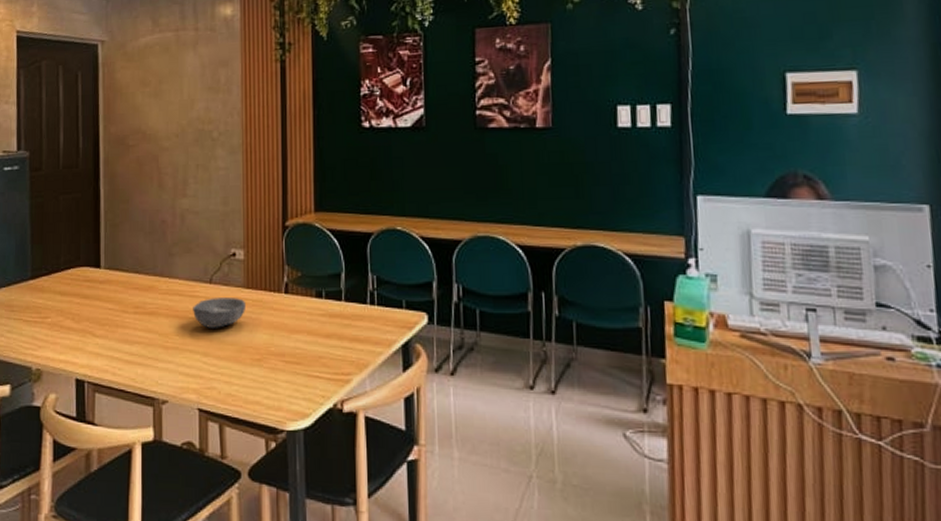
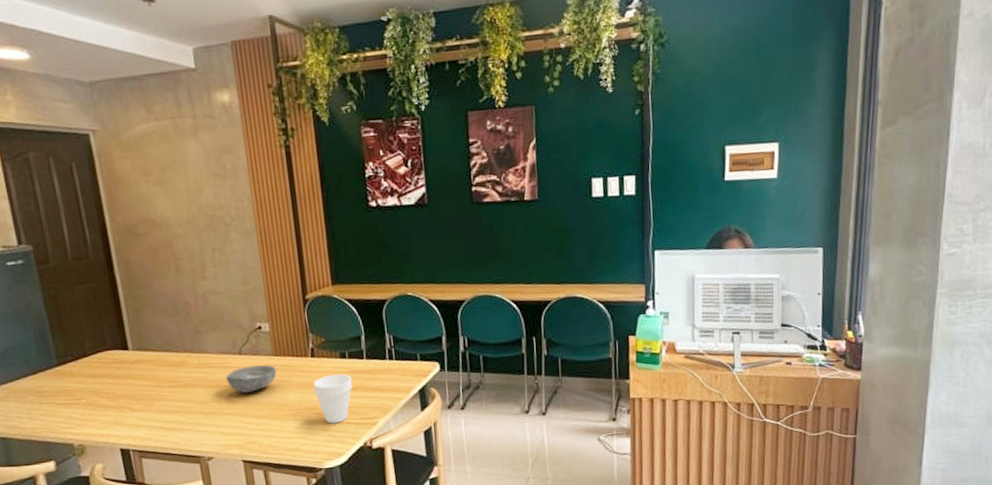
cup: none [283,316,326,376] -> present [313,374,353,424]

